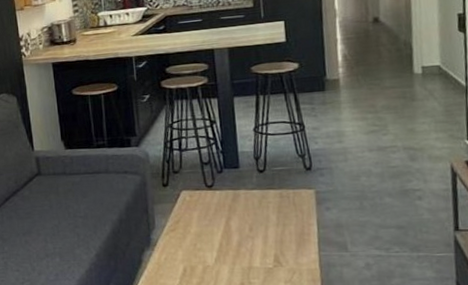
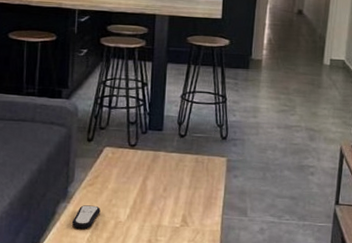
remote control: none [160,251,187,276] -> present [72,205,101,229]

